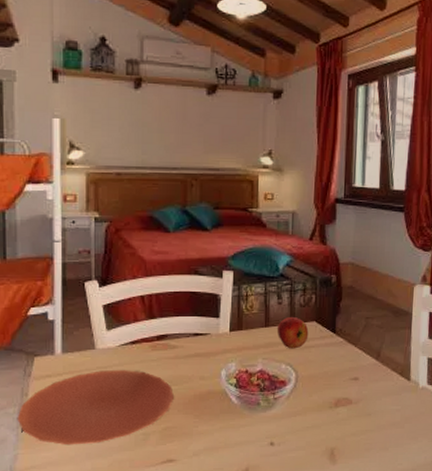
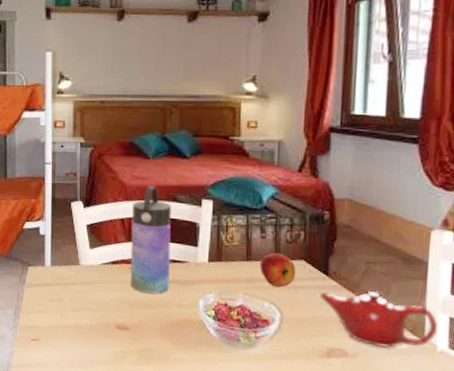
plate: present [17,369,174,446] -> none [13,285,151,354]
water bottle: none [151,260,193,371] -> present [130,185,171,294]
teapot: none [327,343,420,391] -> present [318,291,439,348]

